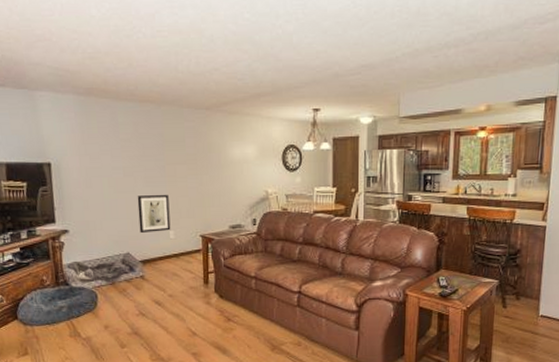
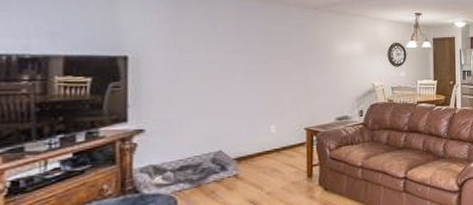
wall art: present [137,194,171,234] -> none [234,88,272,130]

